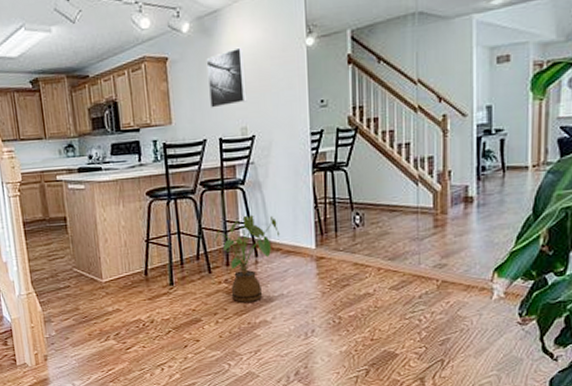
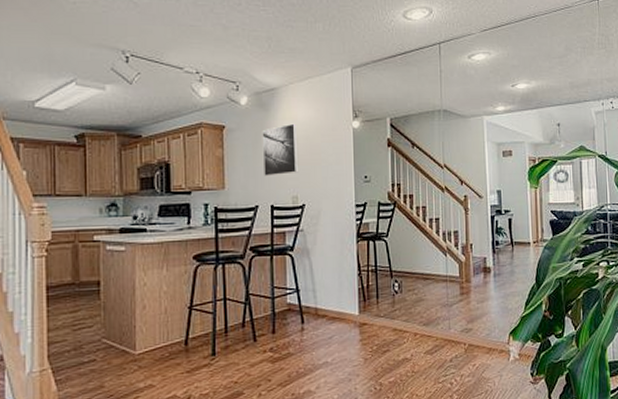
house plant: present [213,214,281,302] -> none [260,281,326,372]

